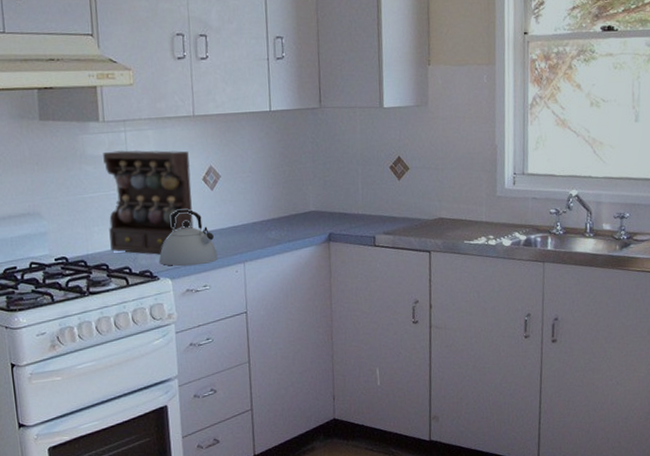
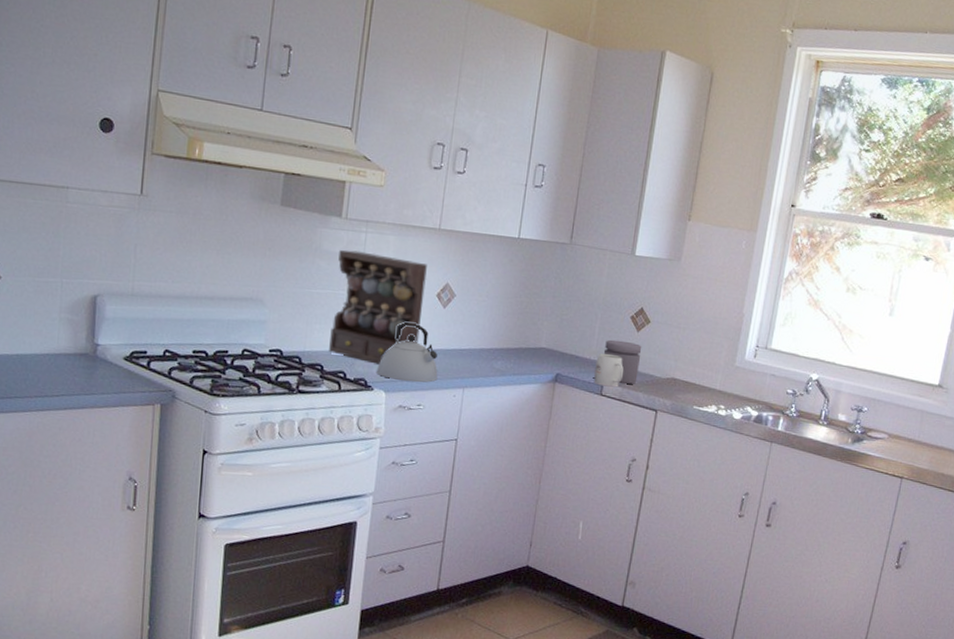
mug: none [364,205,393,238] -> present [594,353,624,388]
jar: none [370,191,407,233] -> present [603,339,642,385]

